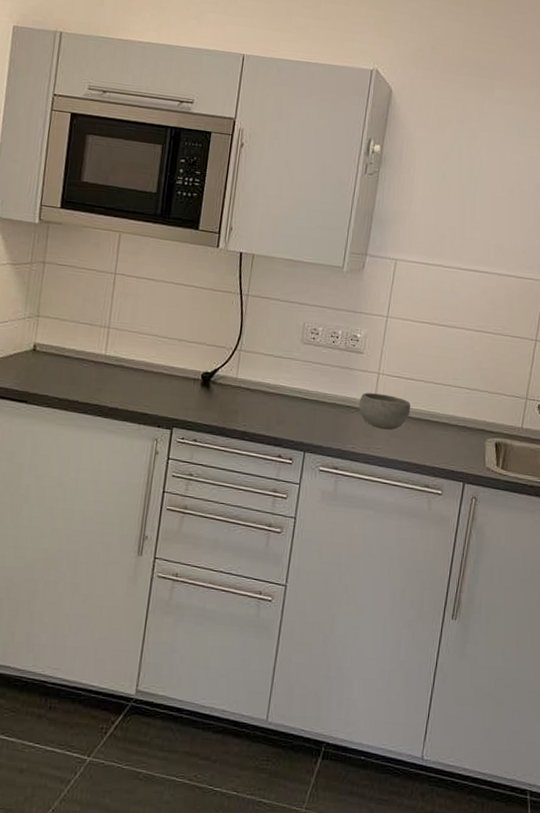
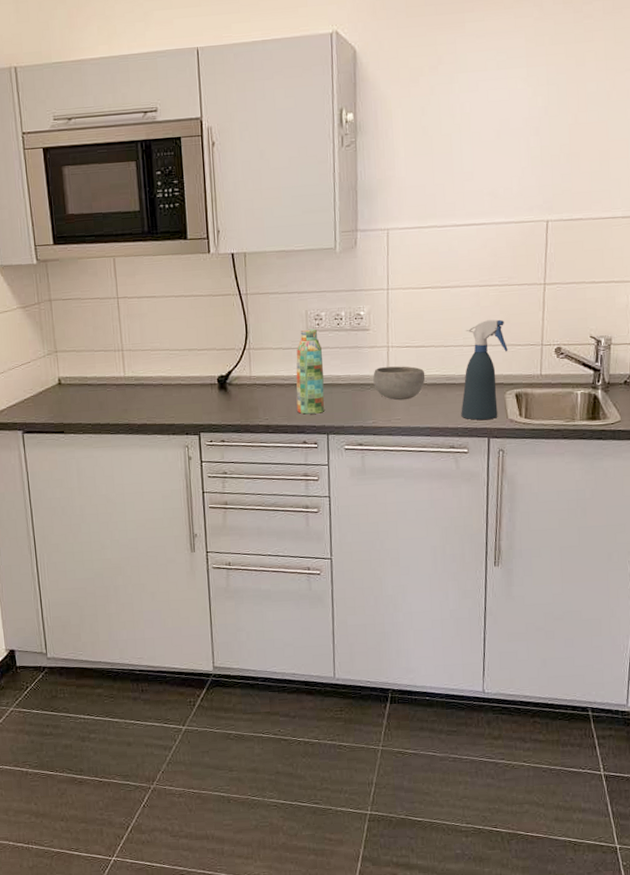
water bottle: none [277,341,313,429] -> present [296,328,325,415]
spray bottle: none [440,365,494,464] -> present [461,319,508,420]

